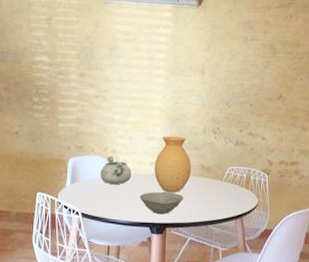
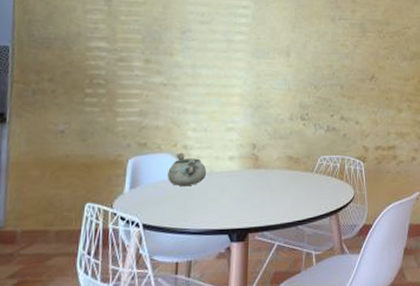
bowl: present [140,191,184,215] -> none [216,190,269,218]
vase: present [154,136,192,193] -> none [233,125,278,191]

